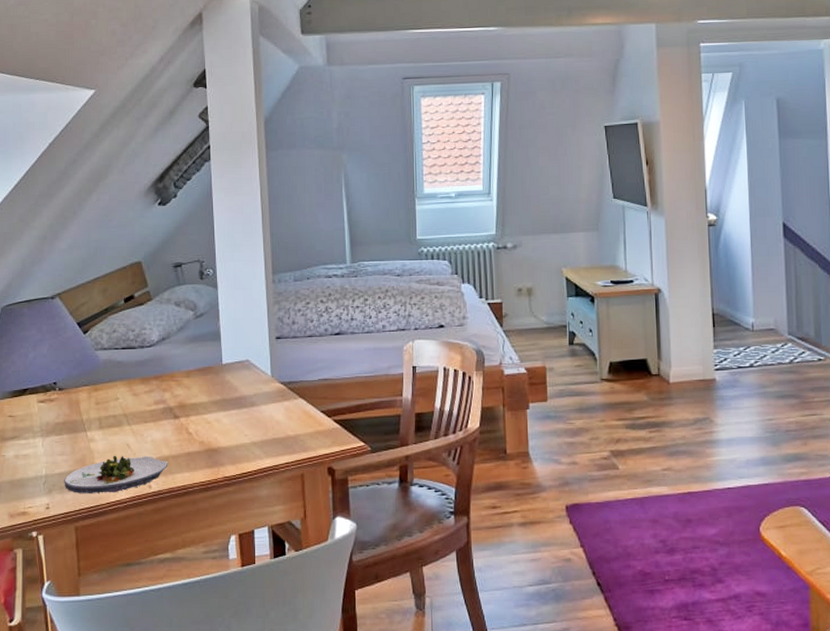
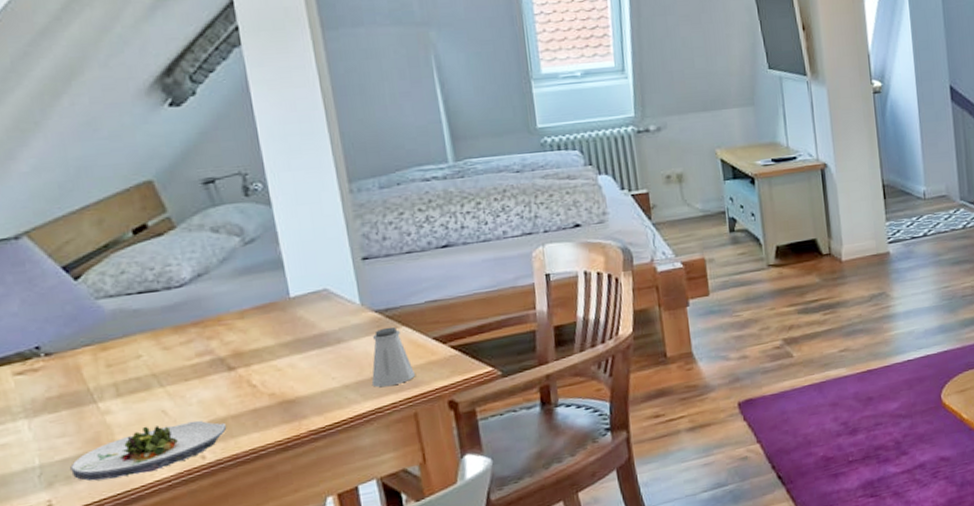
saltshaker: none [272,397,305,448] -> present [371,326,415,388]

